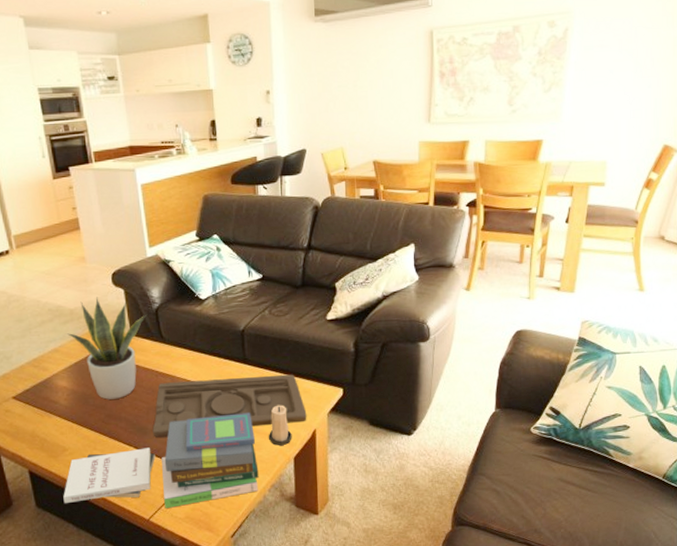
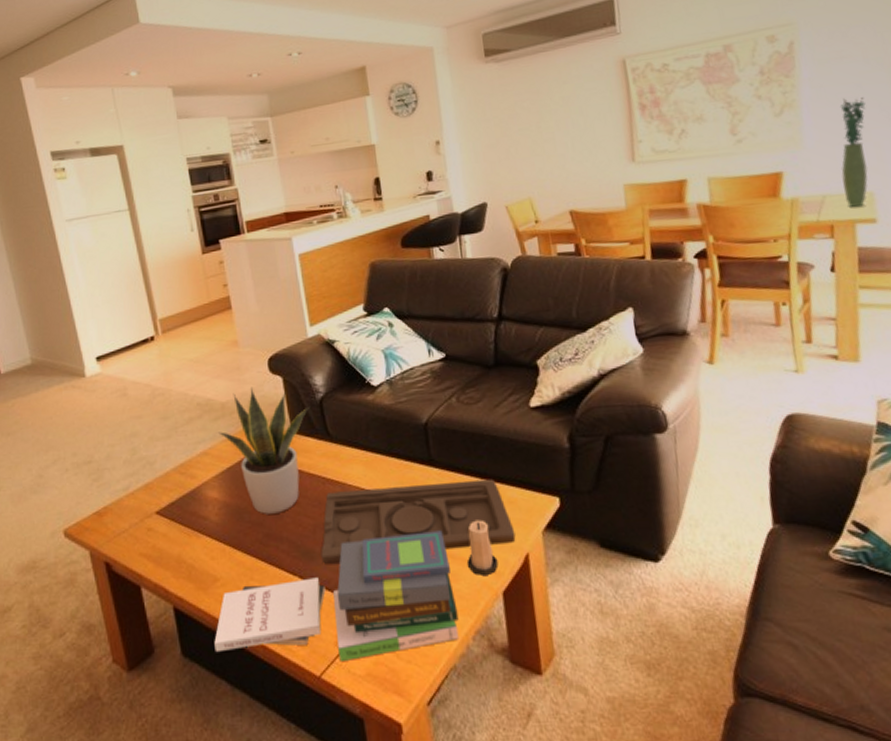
vase: none [585,82,613,172] -> present [840,98,868,207]

